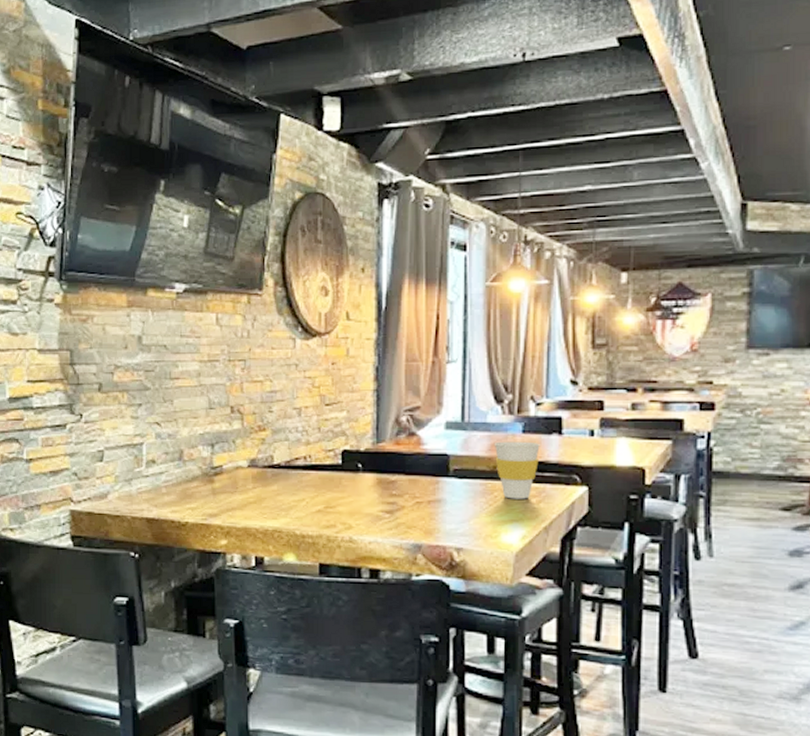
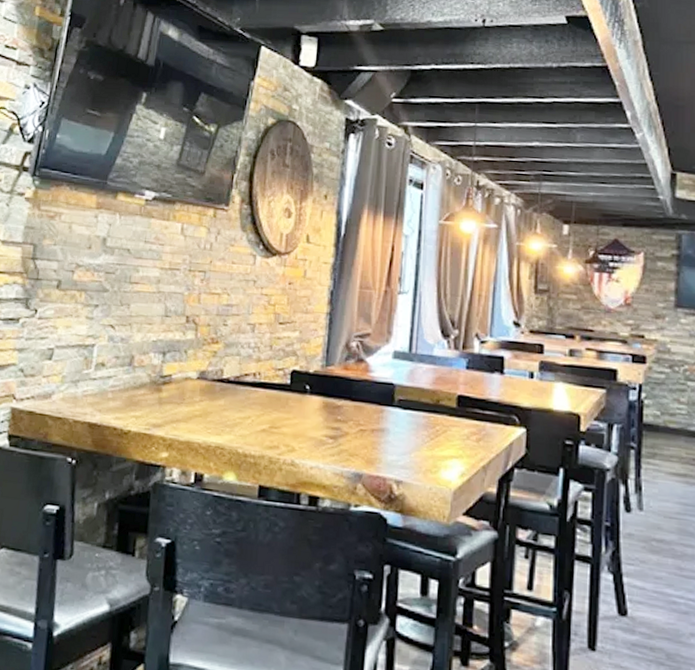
cup: present [494,441,540,499] -> none [438,375,482,436]

